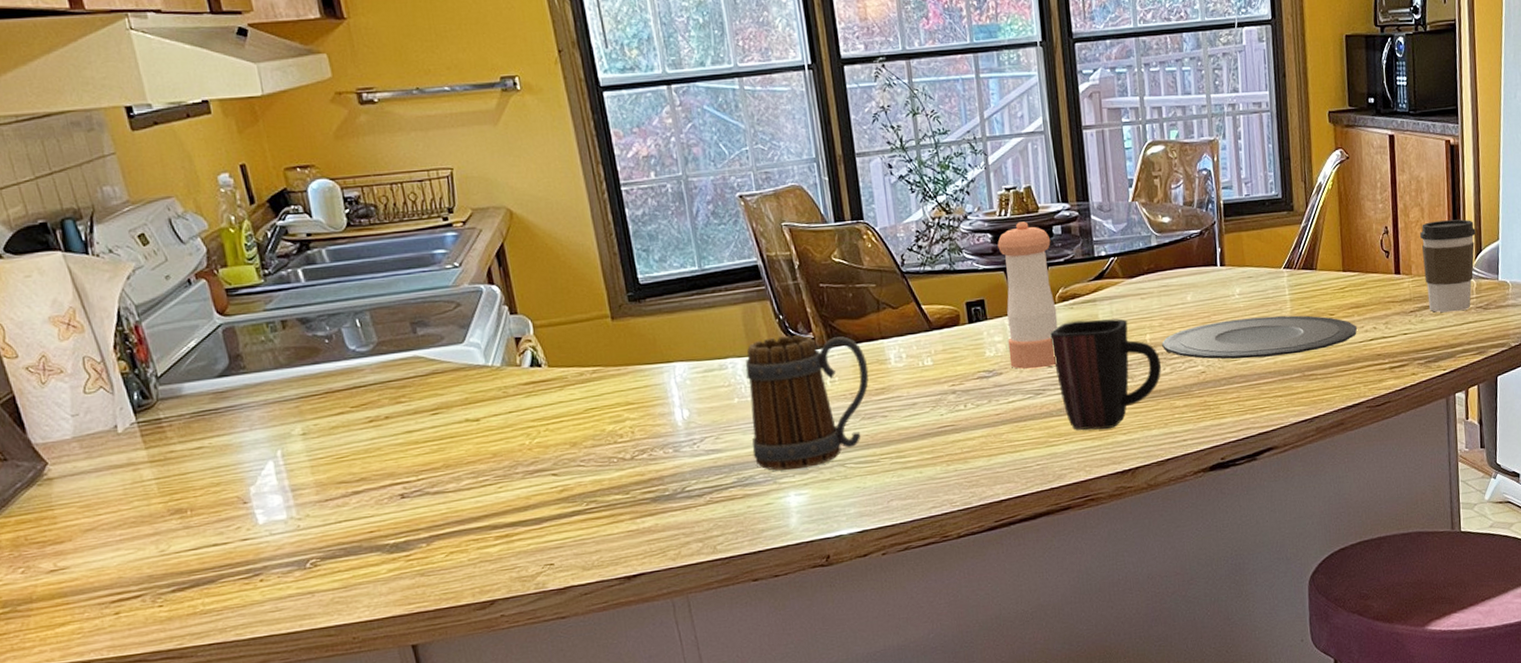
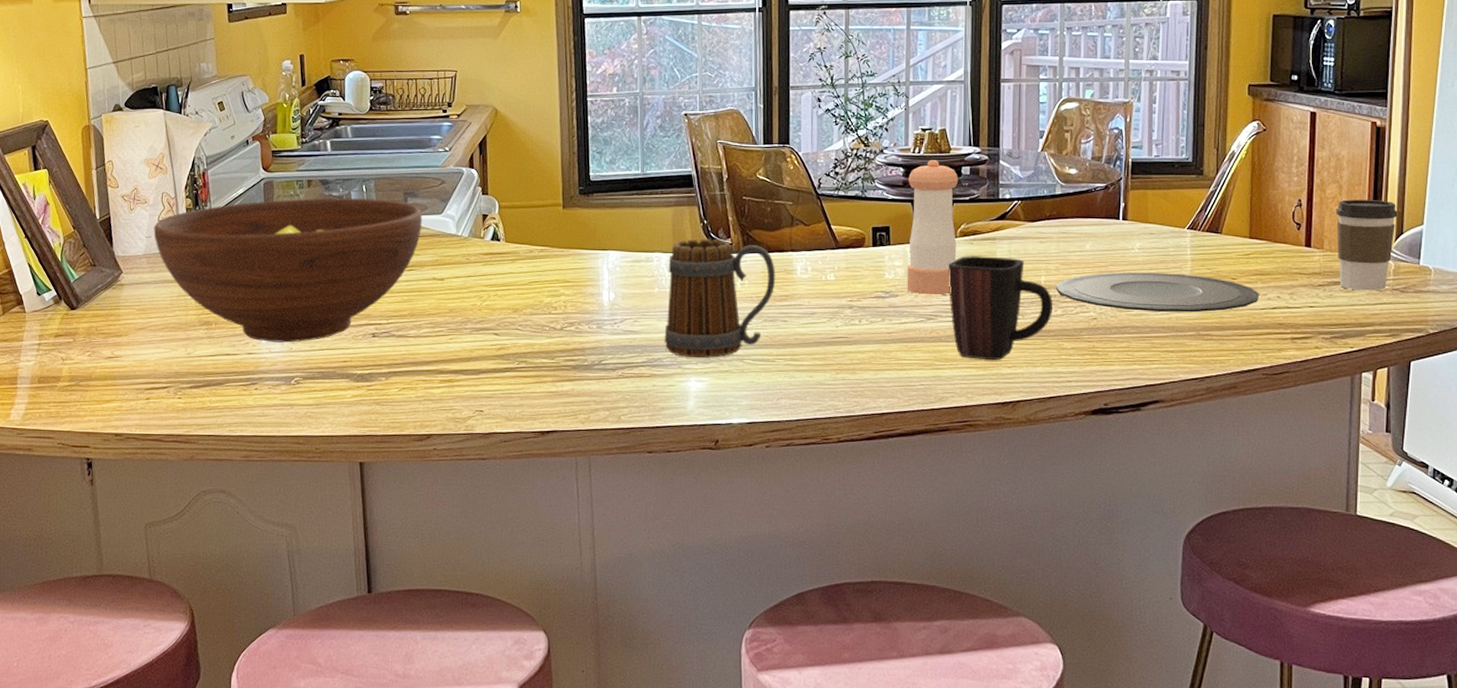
fruit bowl: none [79,333,441,523] -> present [153,198,423,343]

